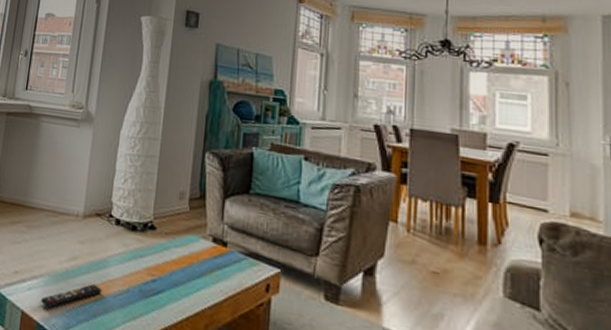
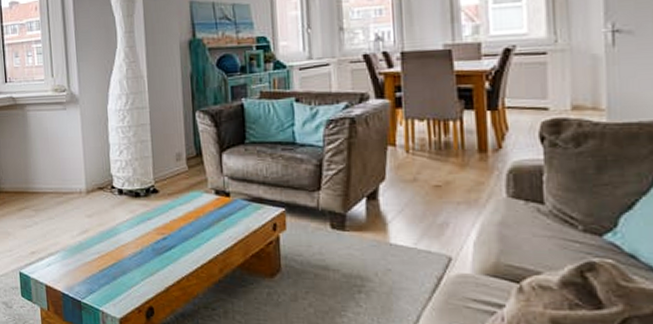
remote control: present [41,283,102,308] -> none [61,250,117,279]

